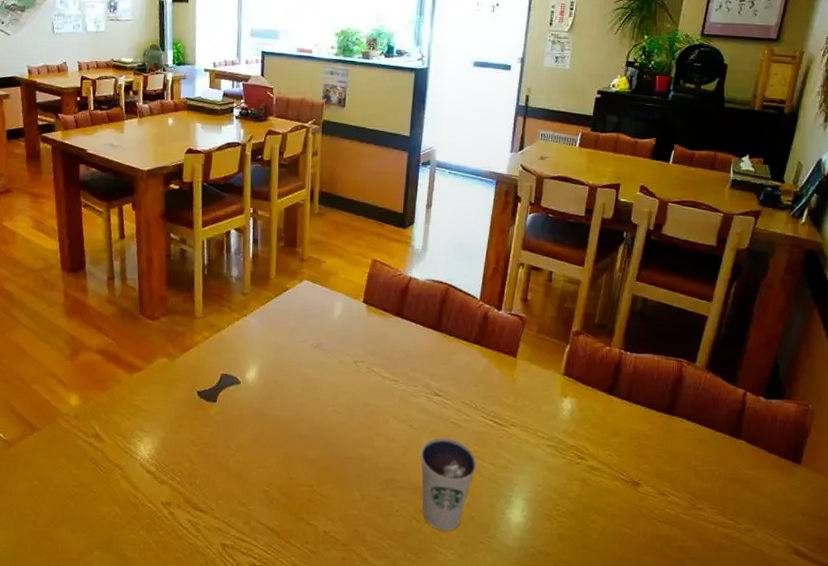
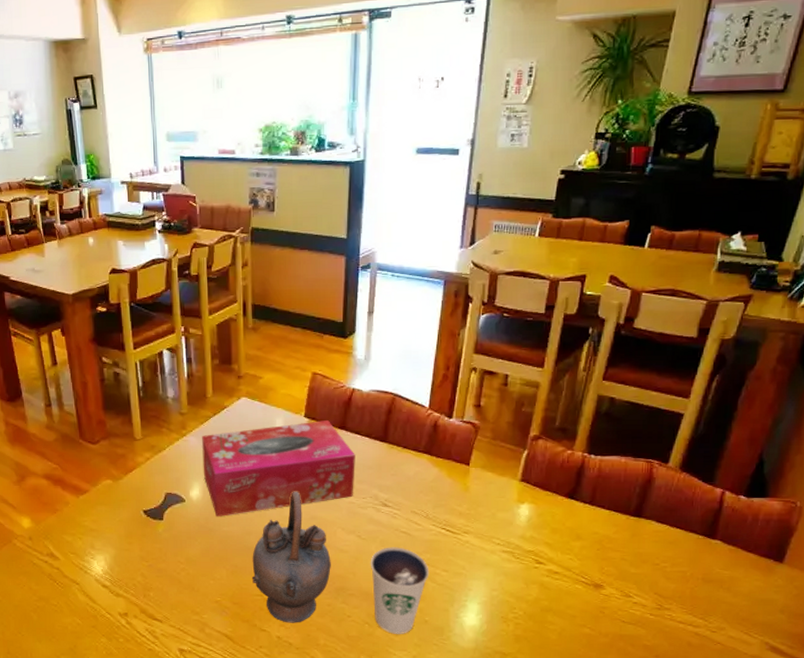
tissue box: none [260,307,410,401] -> present [202,420,355,516]
teapot: none [301,376,382,517] -> present [251,491,331,623]

